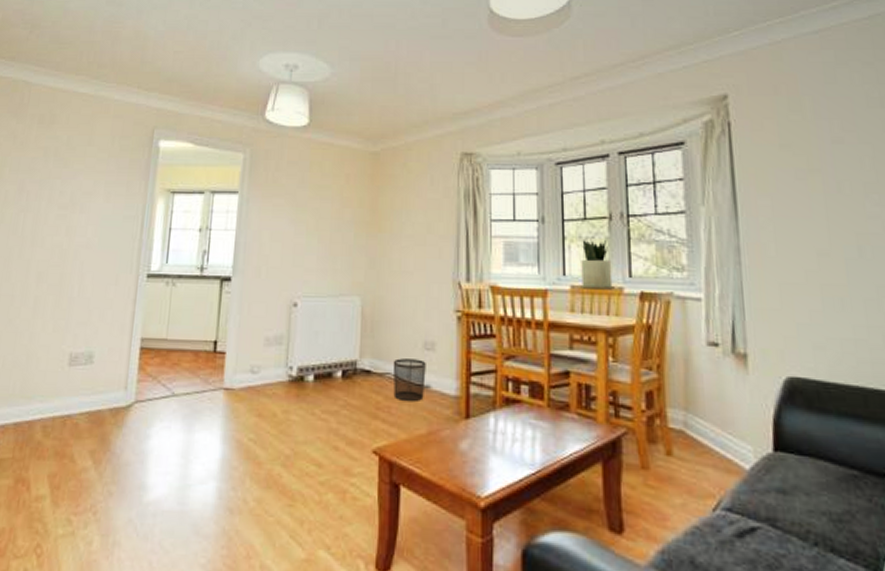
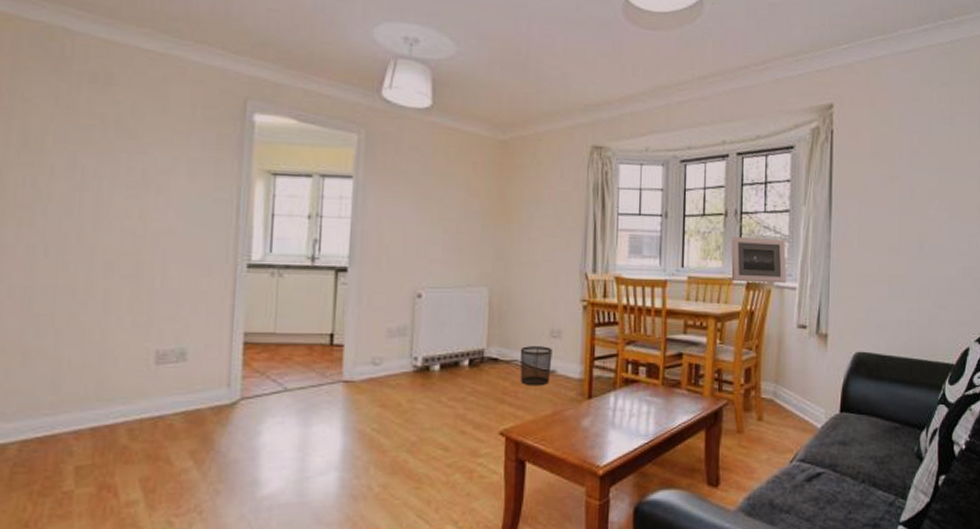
planter: present [578,240,616,290] -> none [695,234,727,280]
picture frame: none [617,241,689,294] -> present [731,236,787,284]

